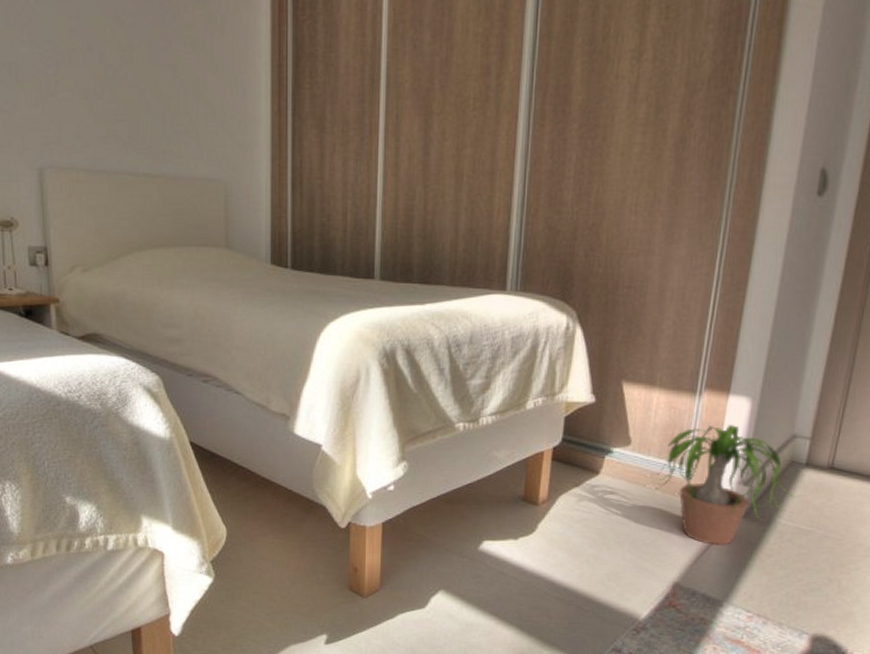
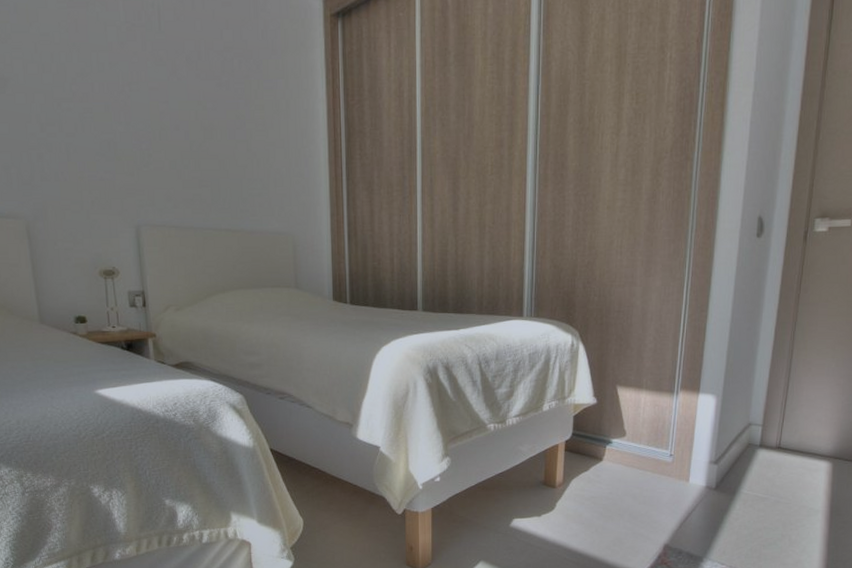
potted plant: present [650,425,802,545] -> none [642,417,758,513]

